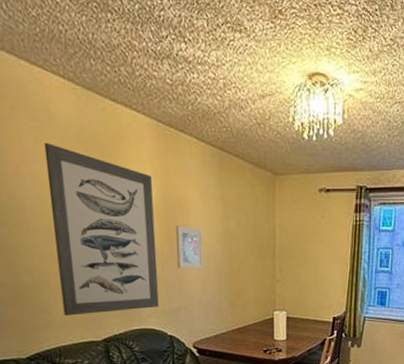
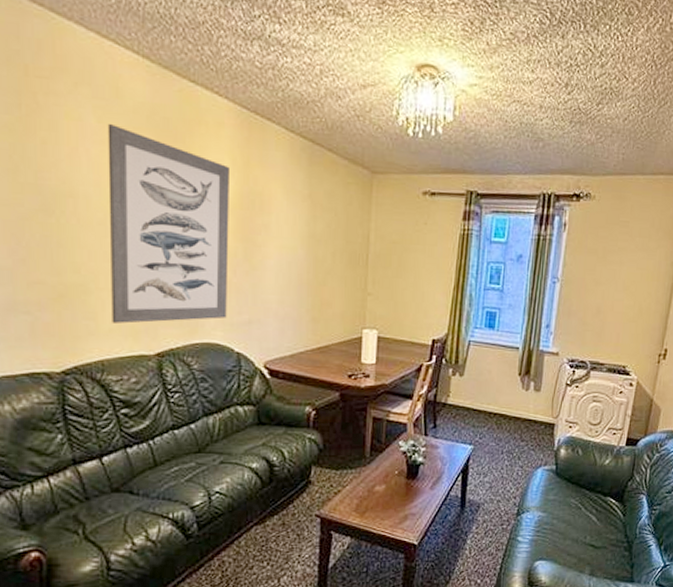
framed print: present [176,225,204,270] -> none [252,225,285,277]

